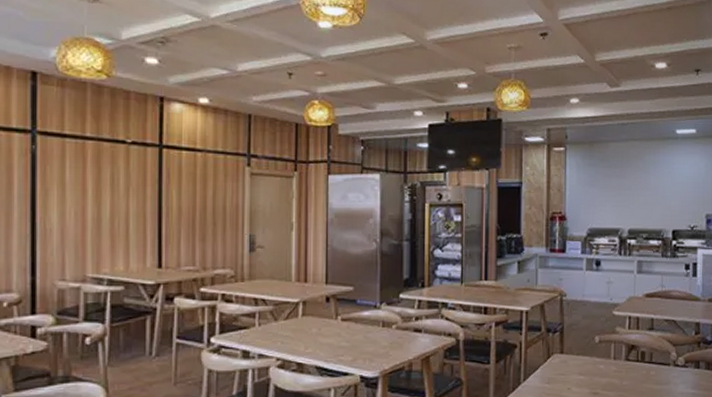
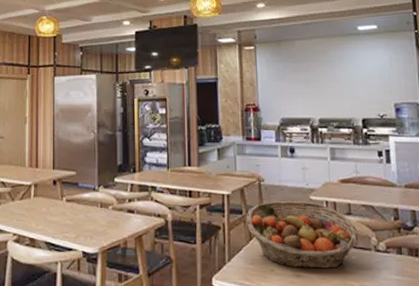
fruit basket: none [545,316,660,386] -> present [246,201,359,269]

